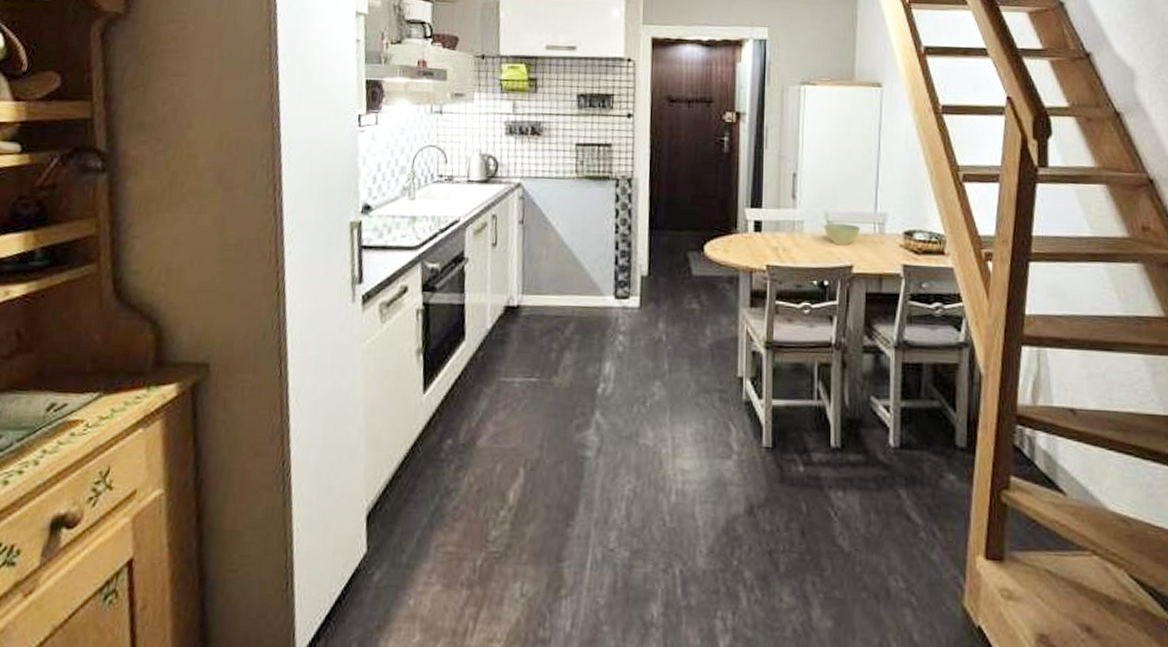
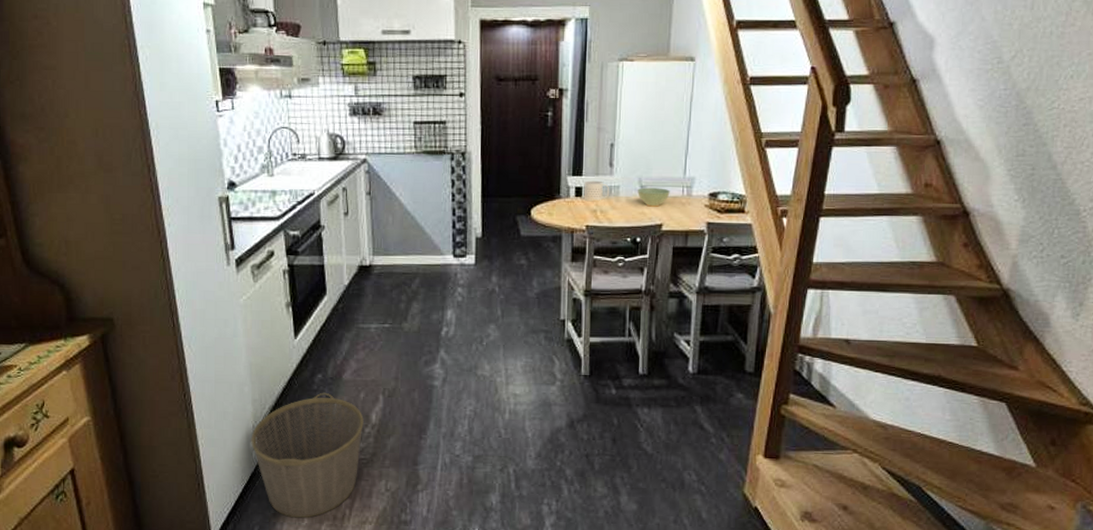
basket: none [357,462,499,633] -> present [250,392,364,519]
mug: none [763,213,792,238] -> present [583,180,609,202]

